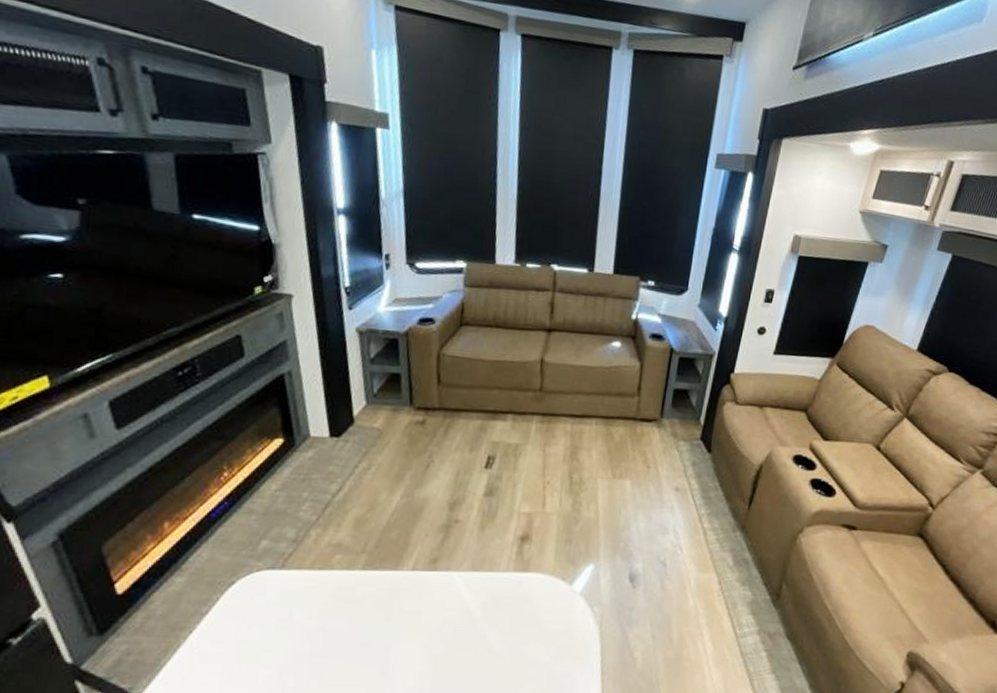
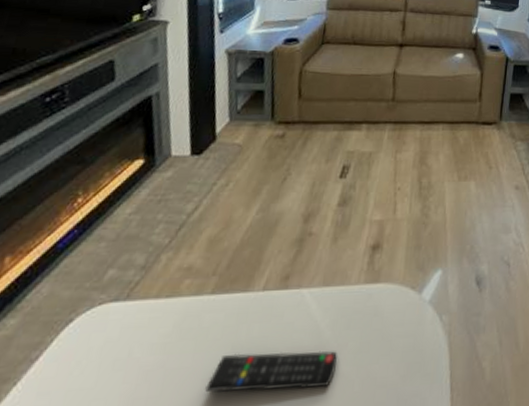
remote control: none [363,624,488,661] -> present [204,351,337,393]

